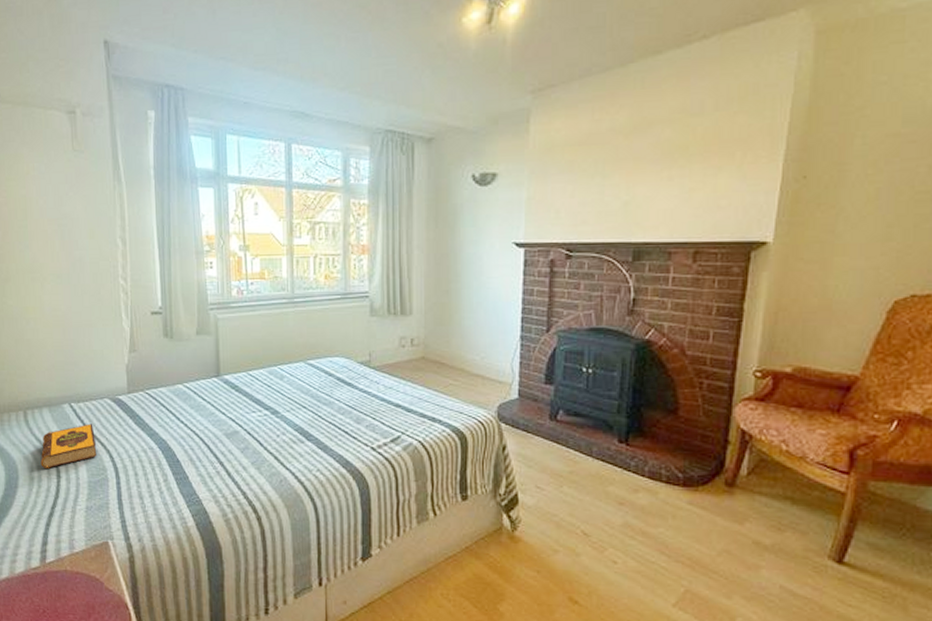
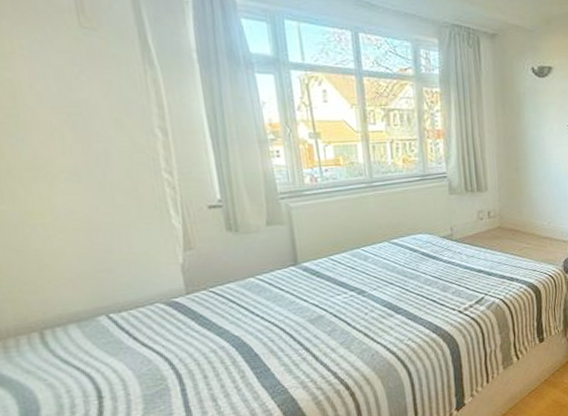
hardback book: present [40,424,97,469] -> none [71,333,152,392]

